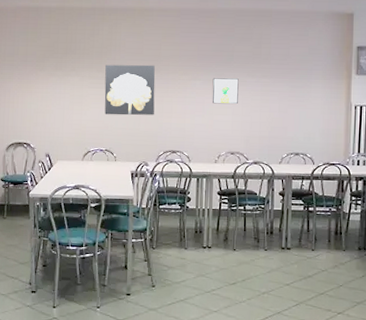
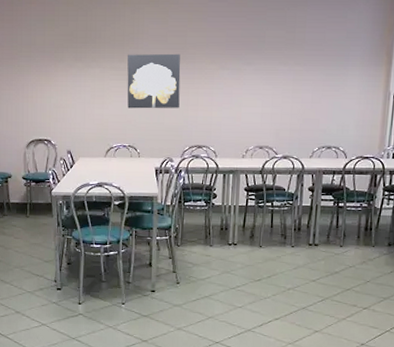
wall art: present [212,78,239,104] -> none [241,67,270,95]

